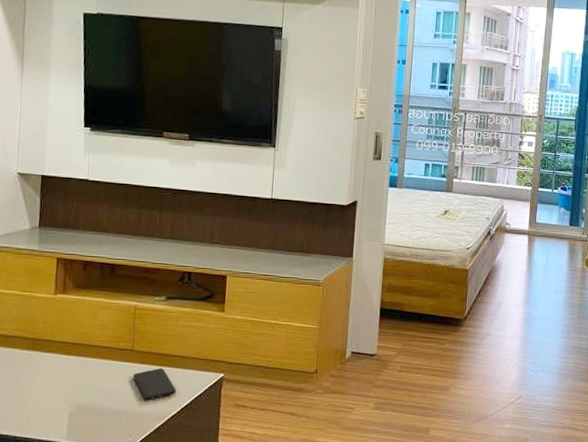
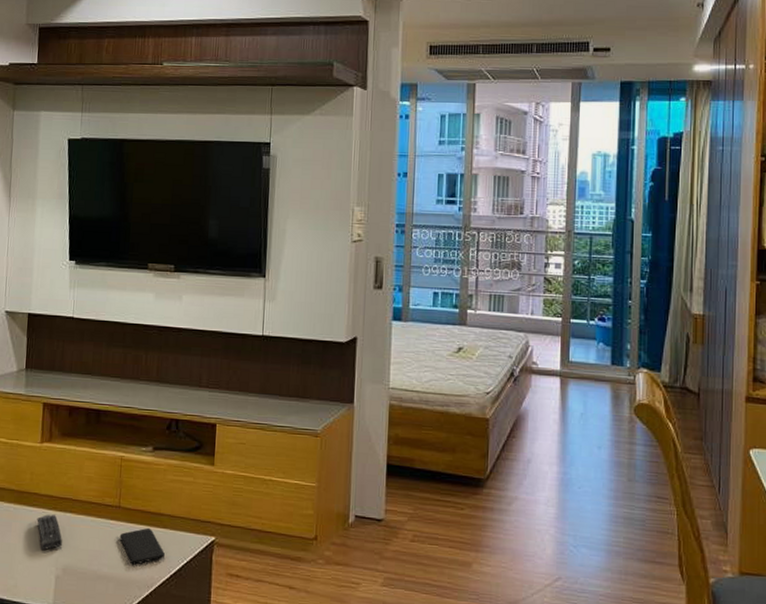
remote control: none [50,359,77,391] -> present [37,514,63,550]

